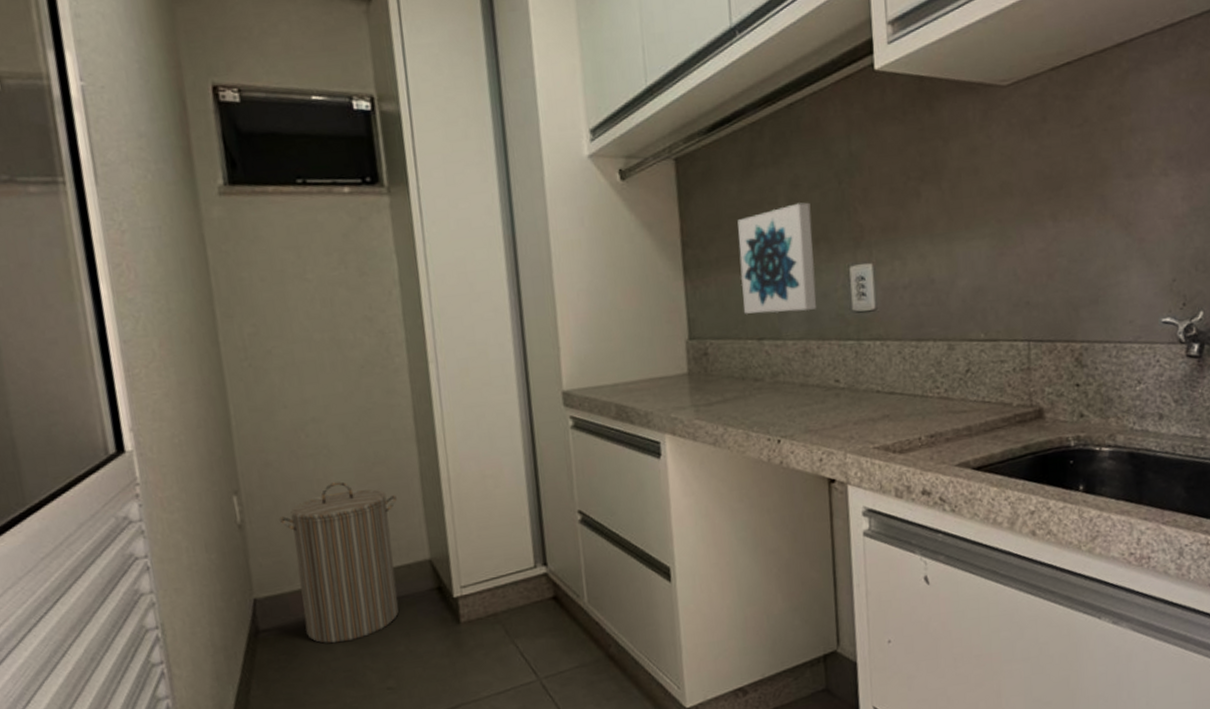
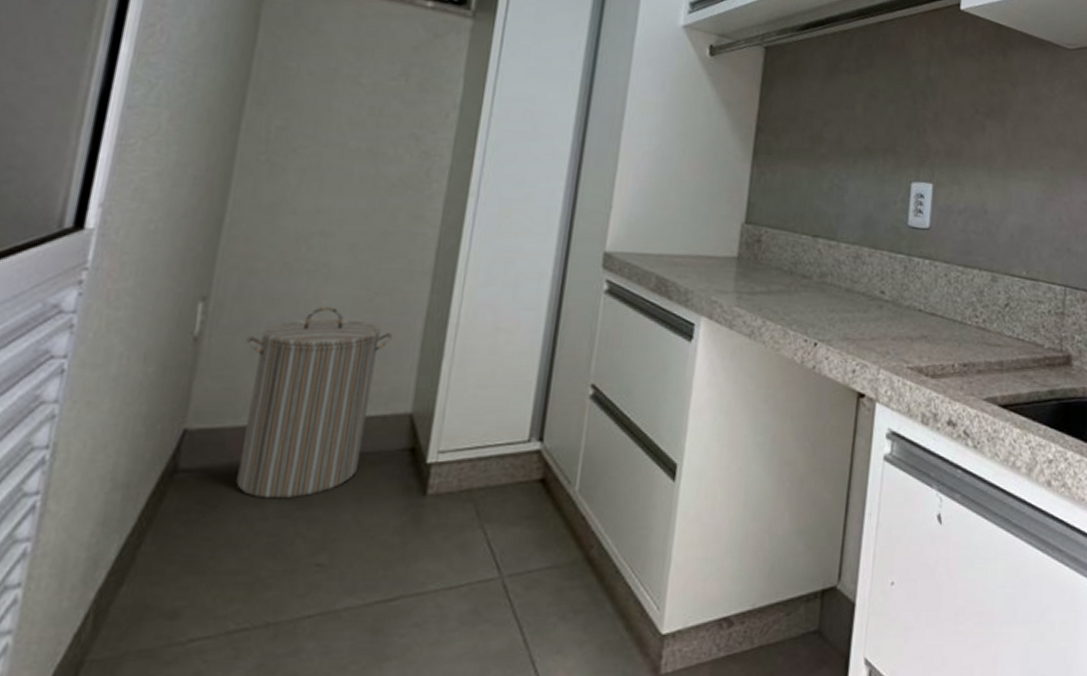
wall art: present [737,202,817,314] -> none [803,112,884,217]

